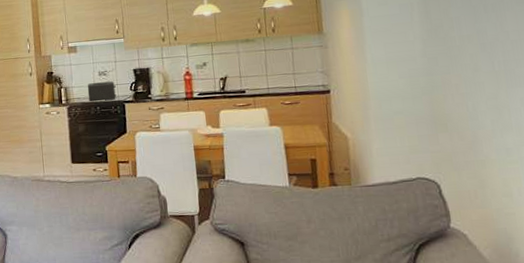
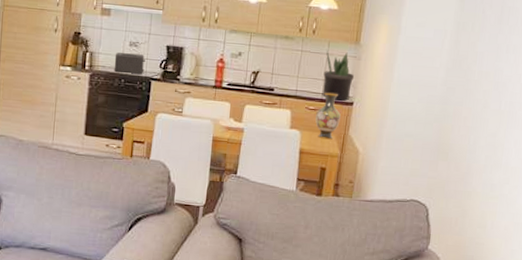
planter: none [291,43,326,91] -> present [323,51,355,101]
vase: none [293,84,320,131] -> present [315,92,341,140]

